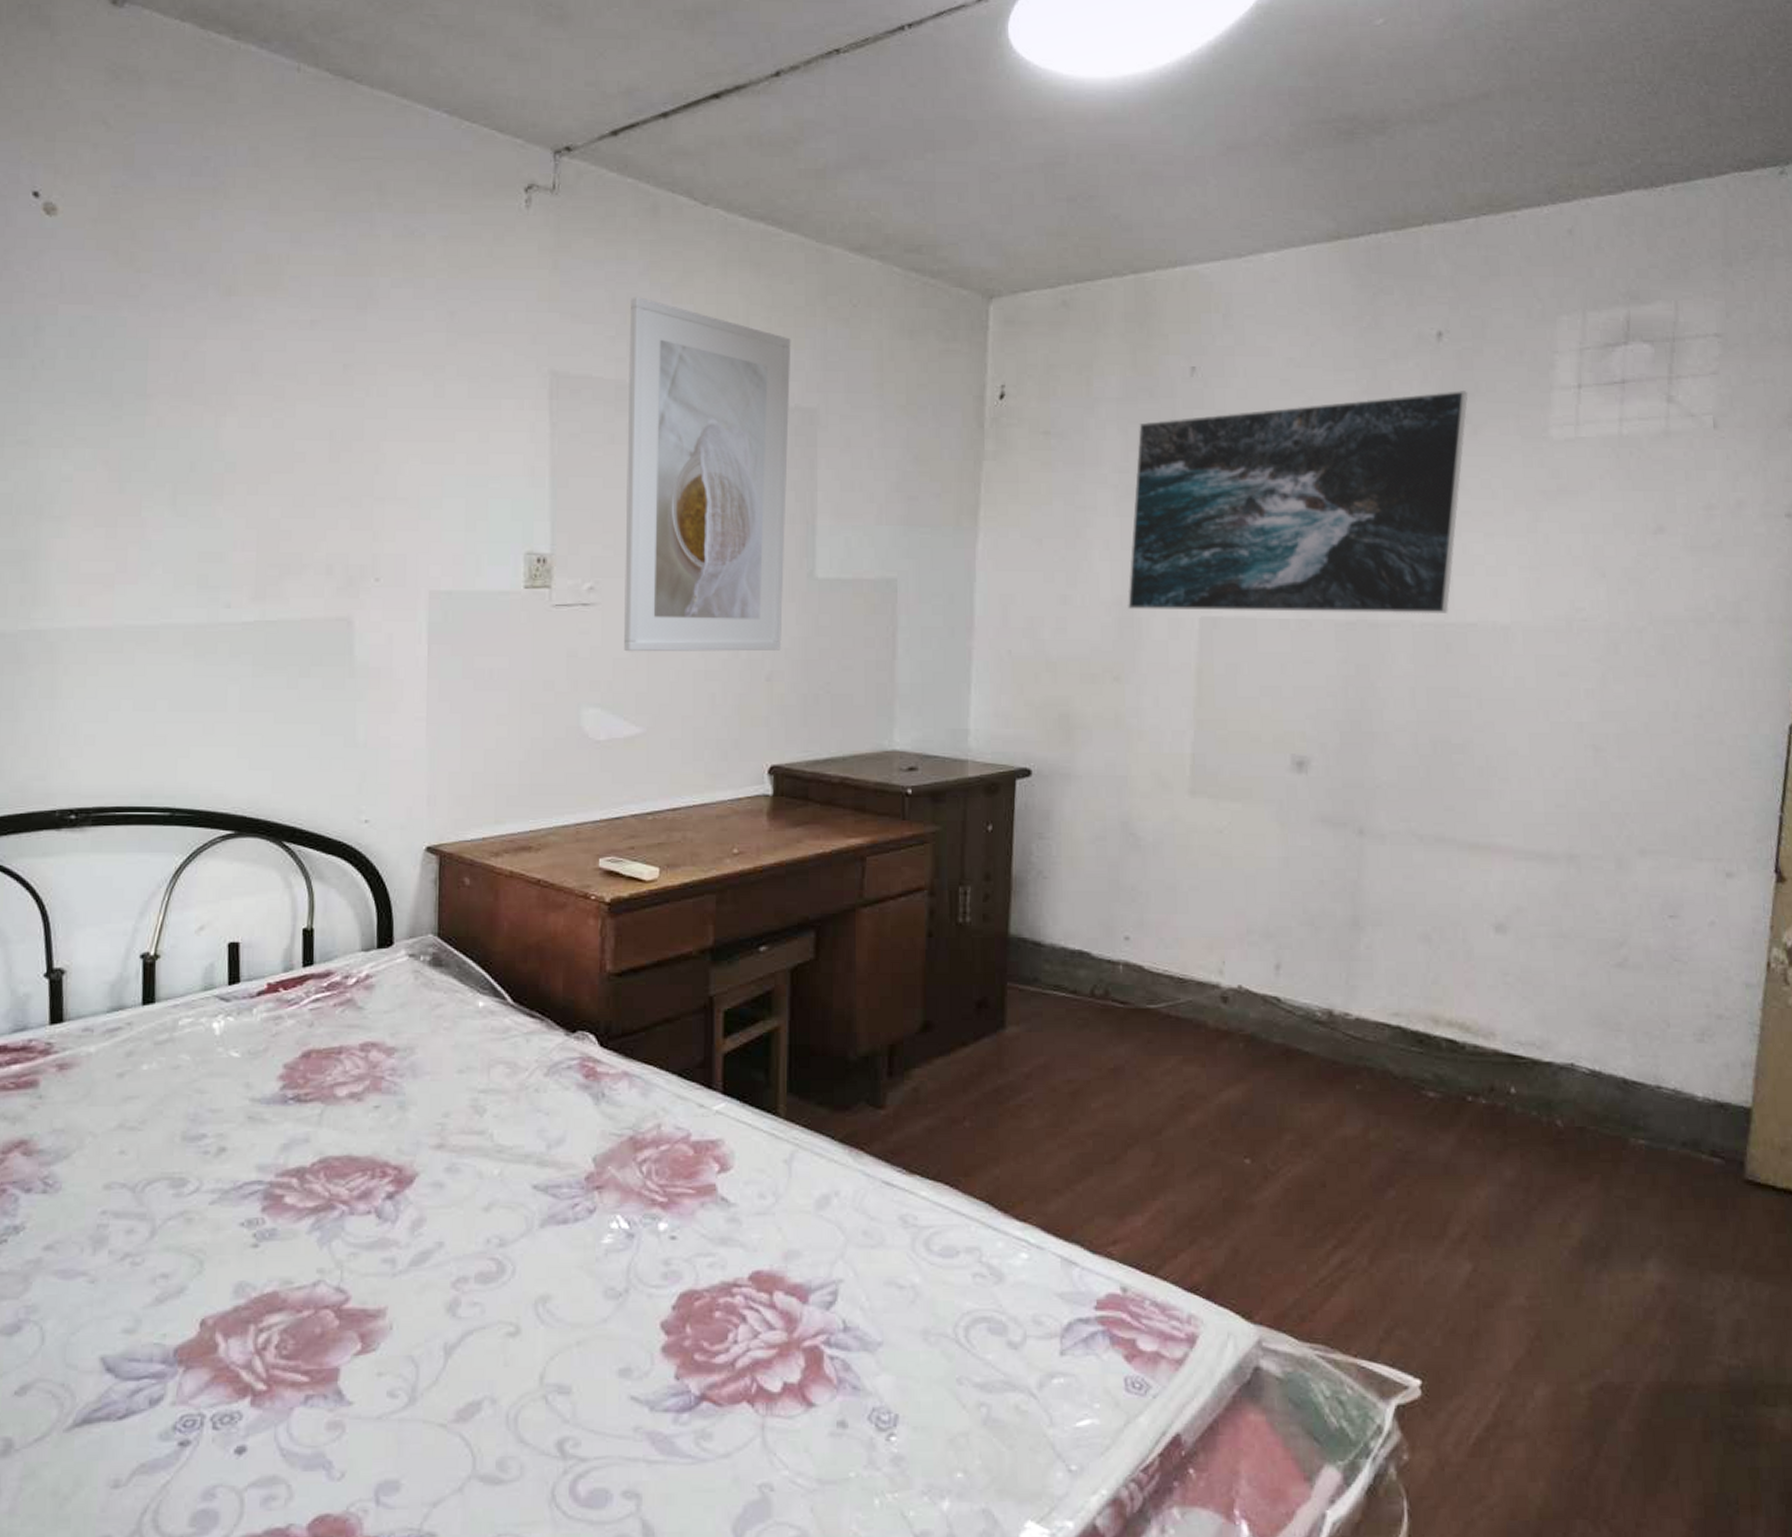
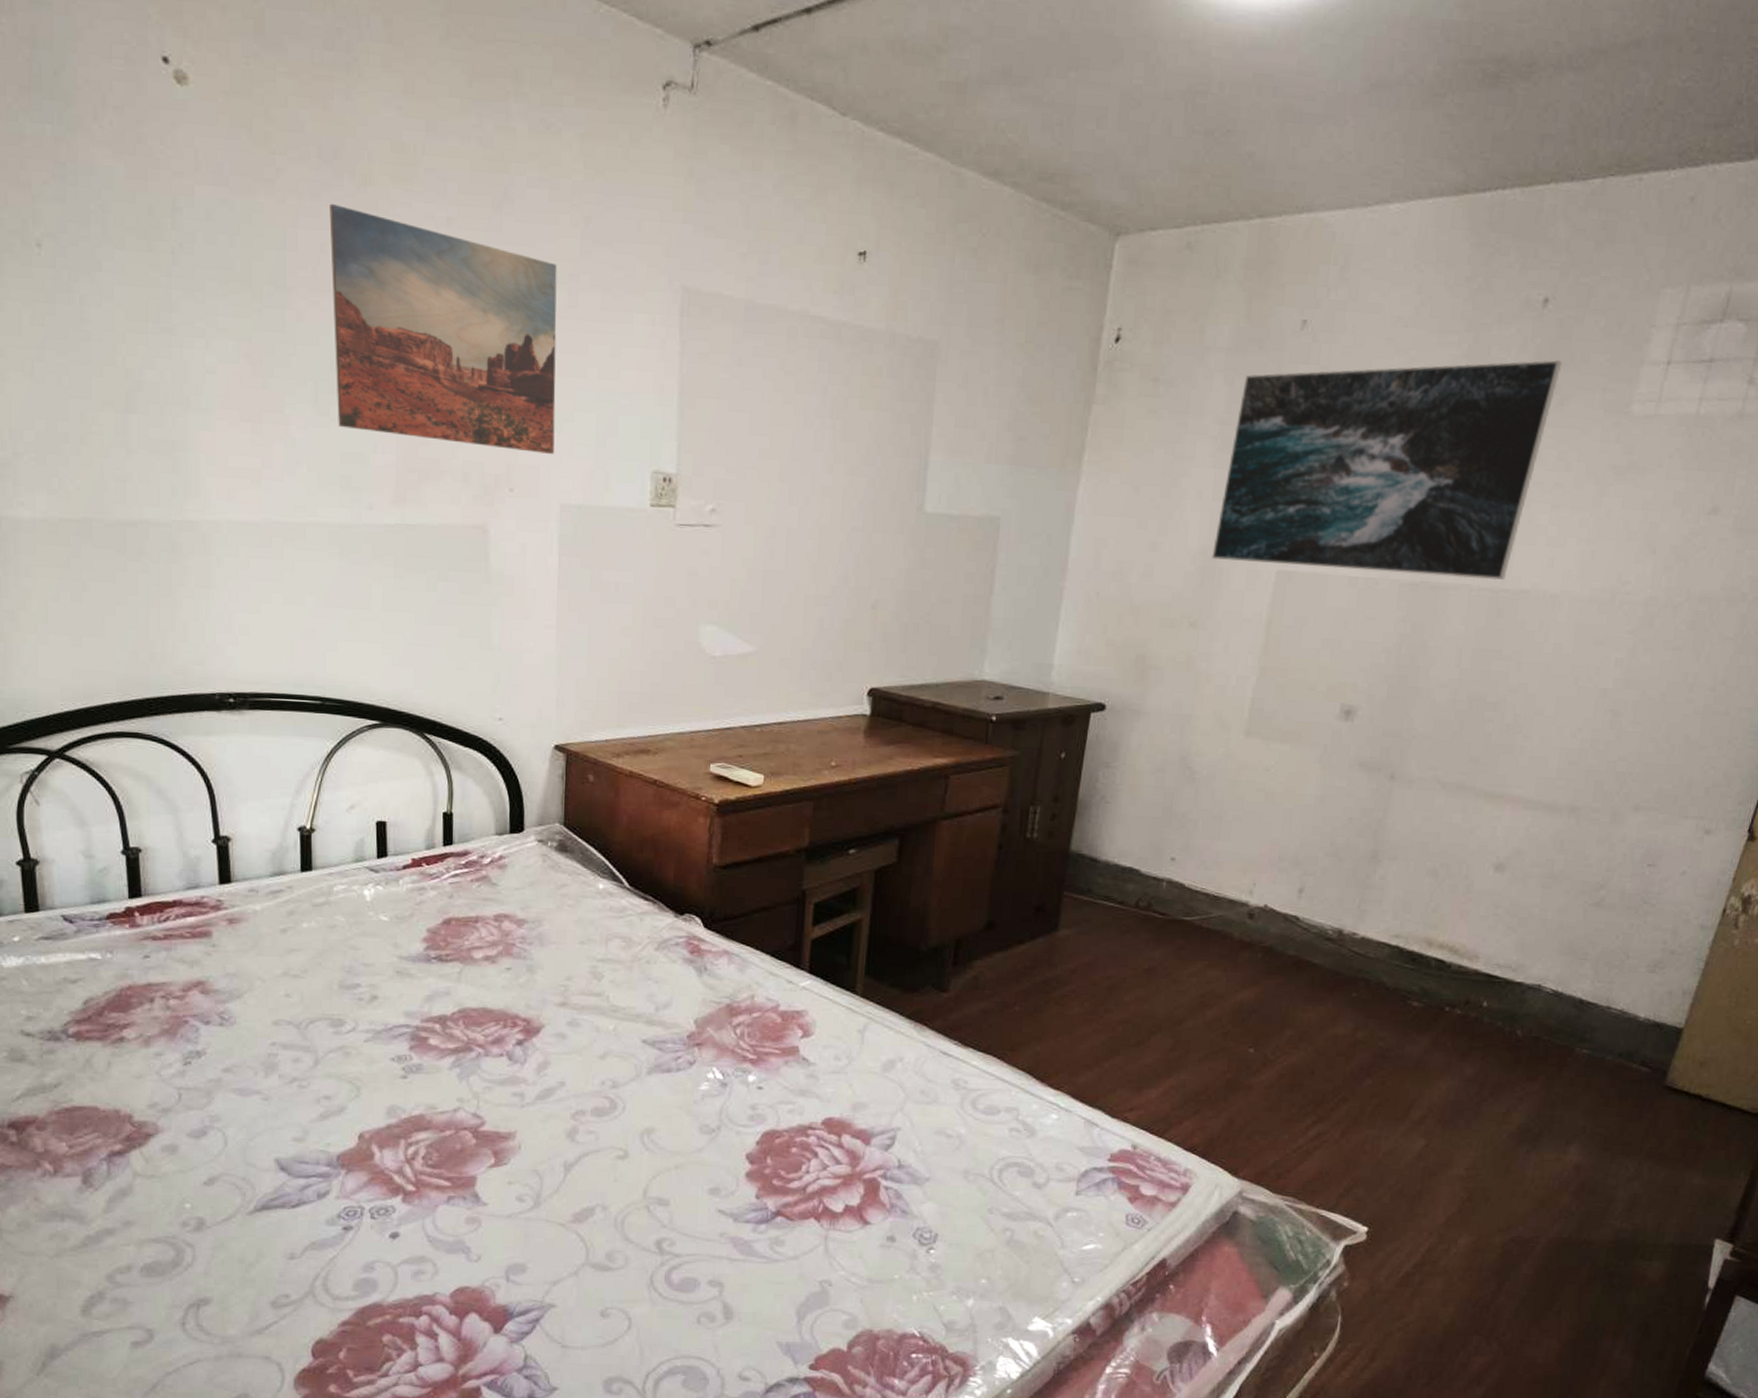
wall art: none [192,314,423,541] -> present [329,203,557,454]
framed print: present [624,297,791,652] -> none [742,212,919,580]

